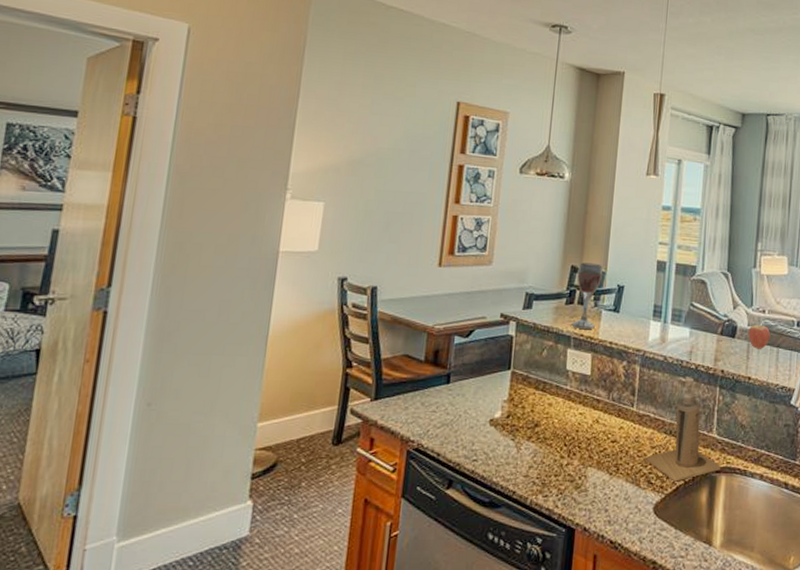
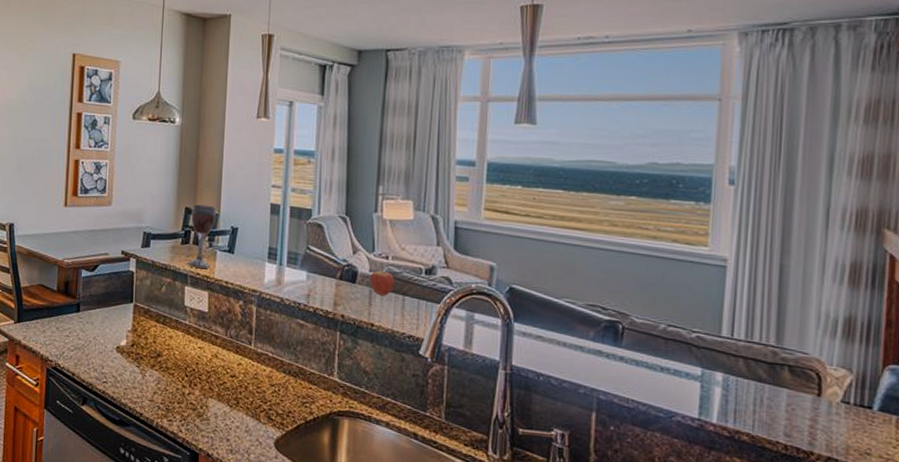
soap dispenser: present [645,375,721,482] -> none [264,318,344,420]

